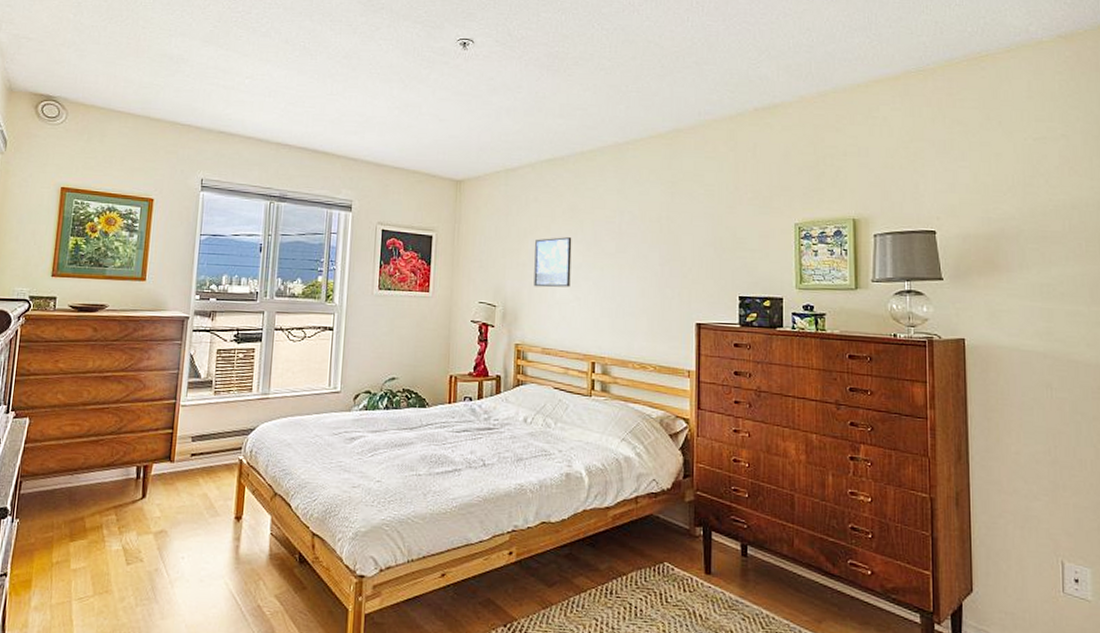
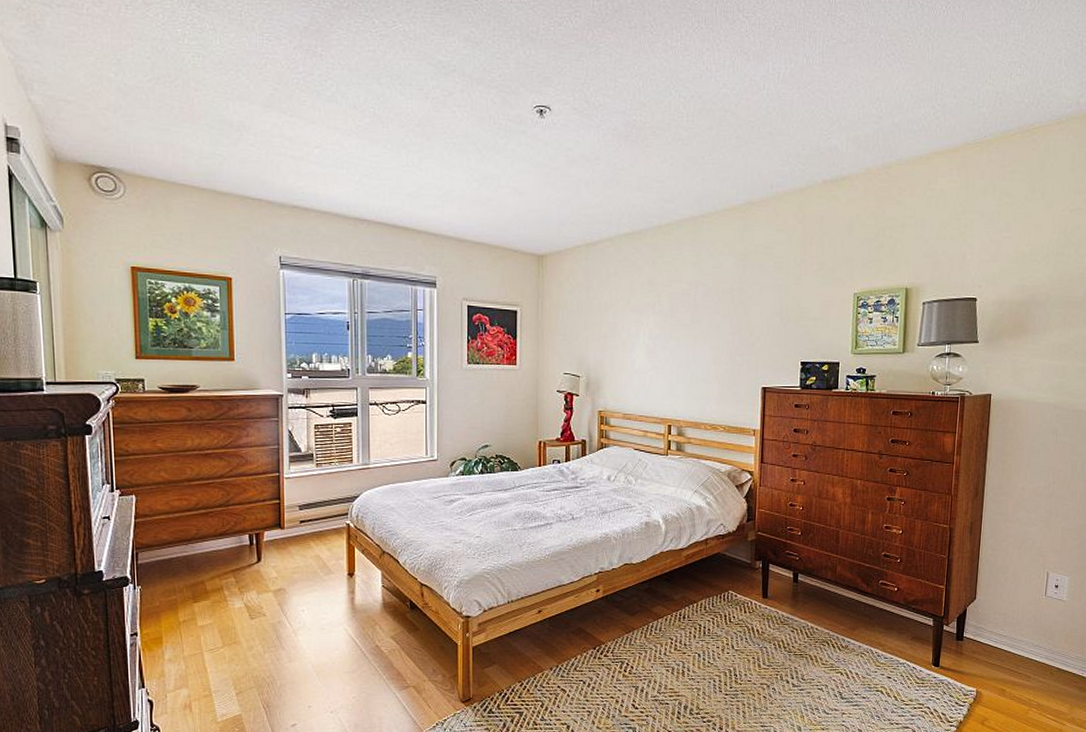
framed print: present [533,237,572,288] -> none [615,310,650,358]

